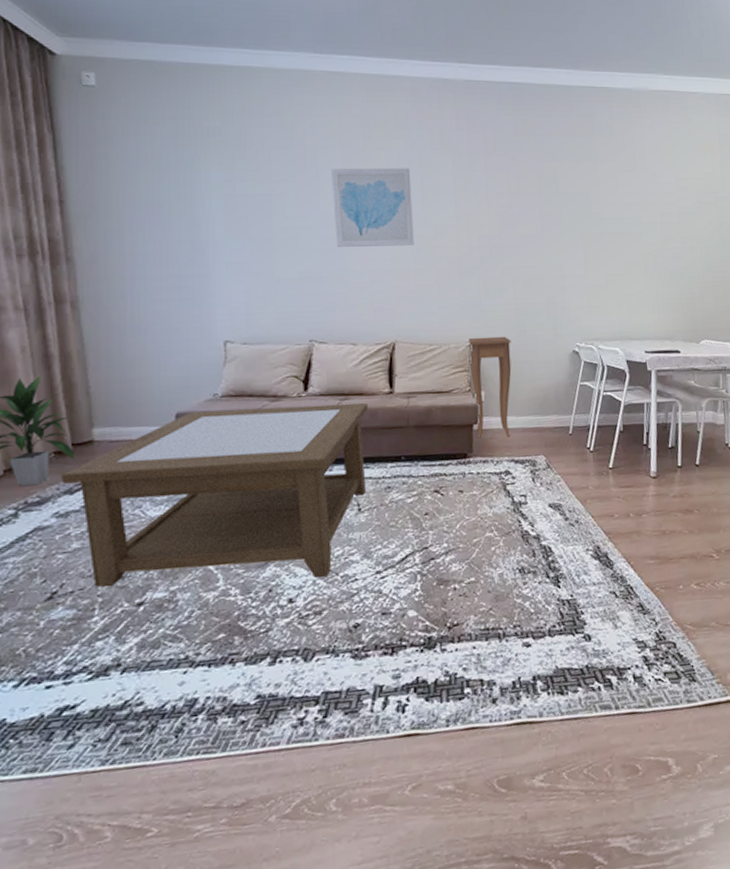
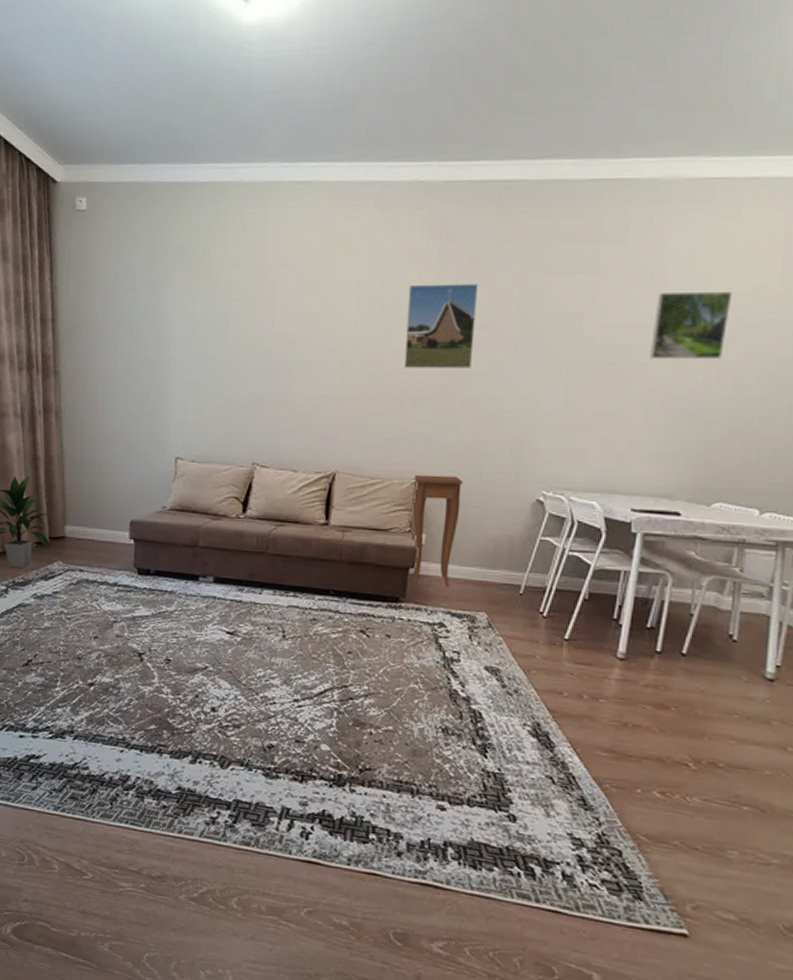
coffee table: present [61,403,368,588] -> none [40,520,302,695]
wall art: present [331,168,414,248] -> none [286,284,371,371]
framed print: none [445,168,507,243] -> present [404,283,479,369]
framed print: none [641,176,692,230] -> present [650,291,733,360]

